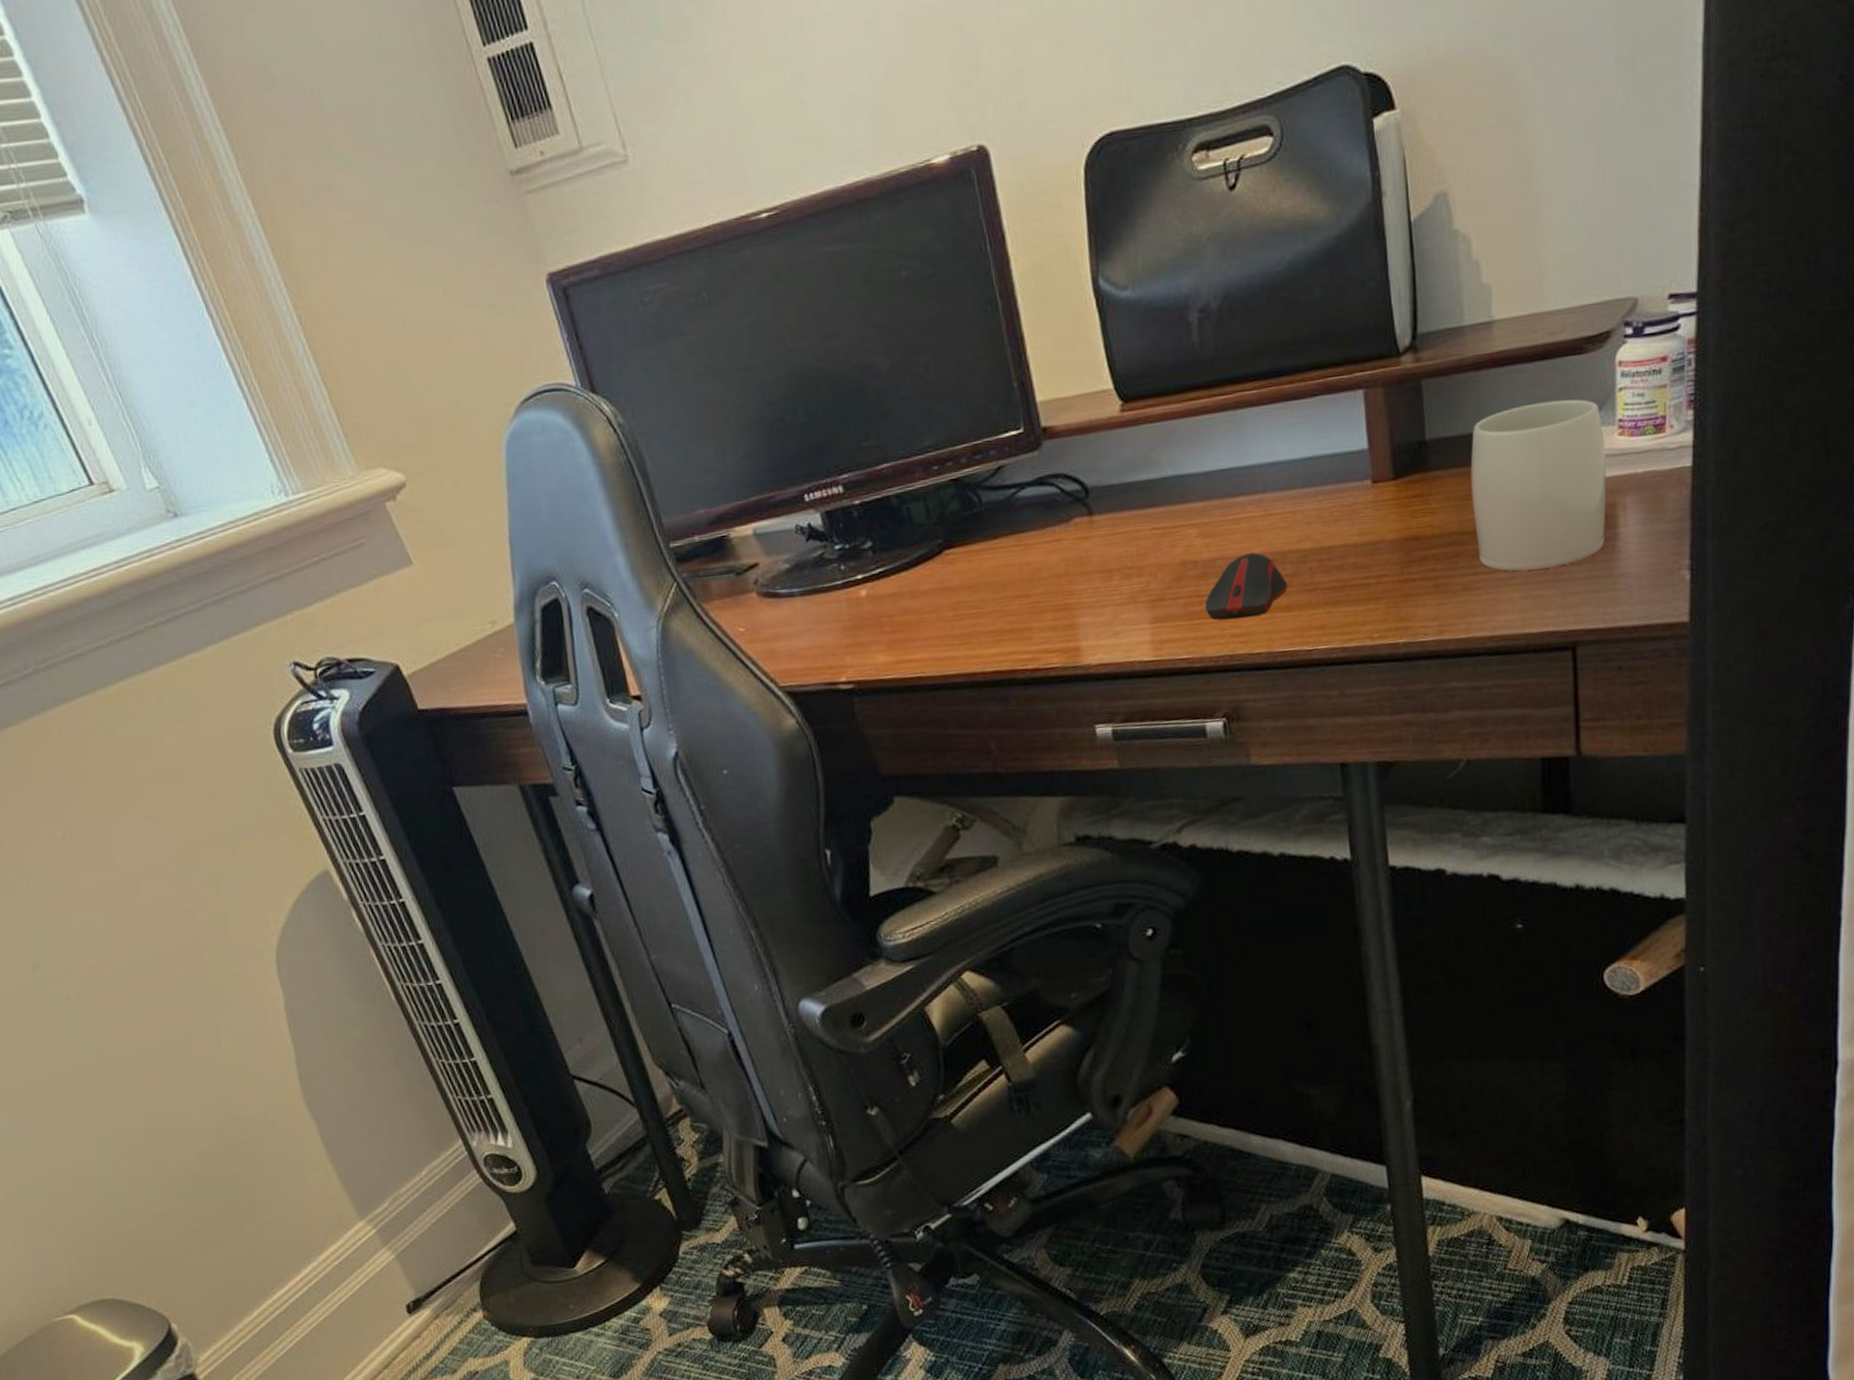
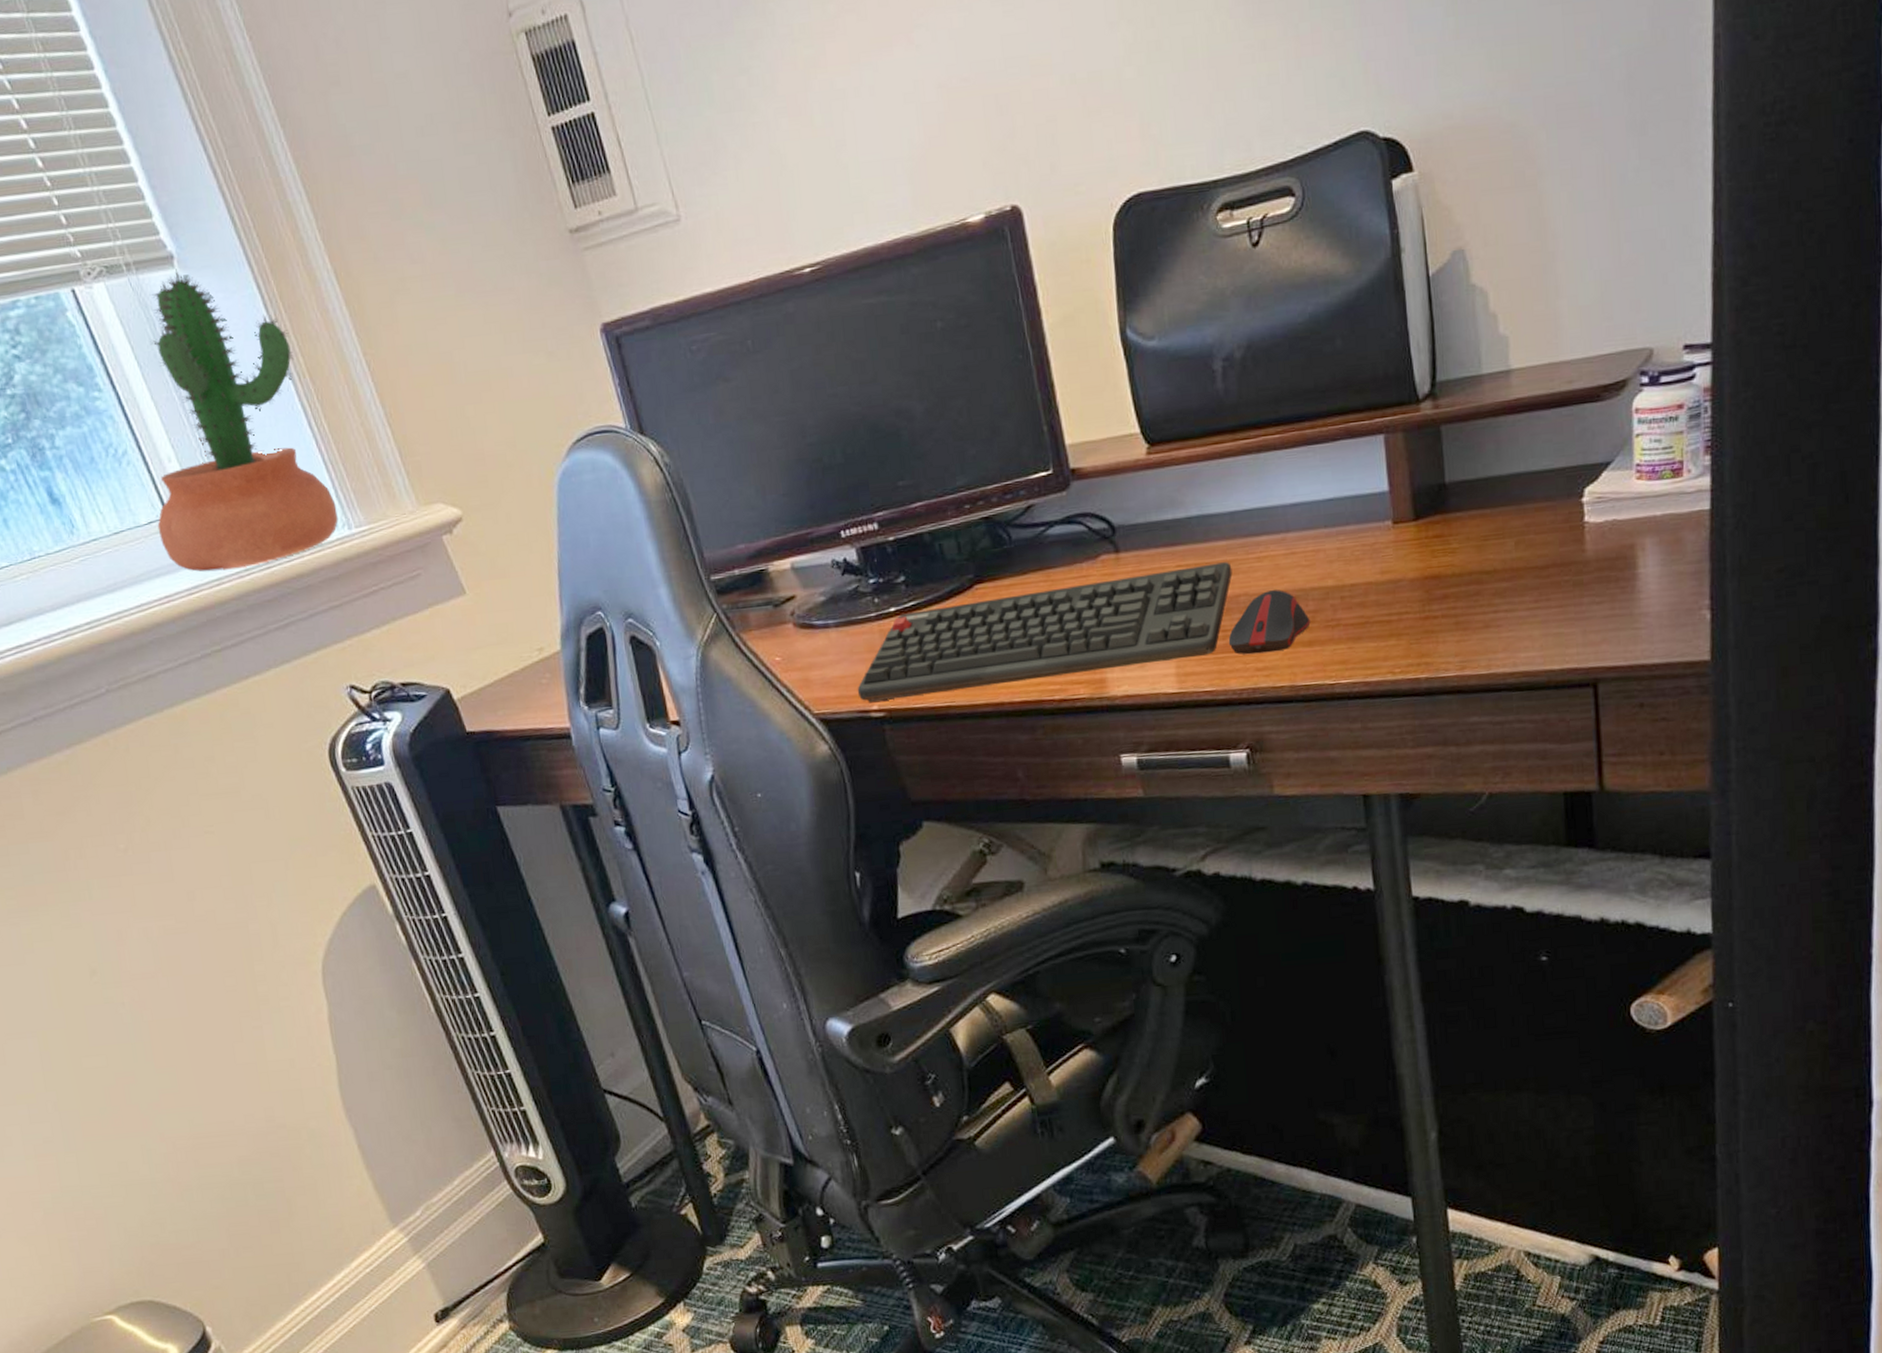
potted cactus: none [60,217,274,544] -> present [150,271,338,573]
computer keyboard: none [824,524,1209,675] -> present [857,562,1233,703]
mug: present [1470,399,1607,572] -> none [1489,444,1626,610]

